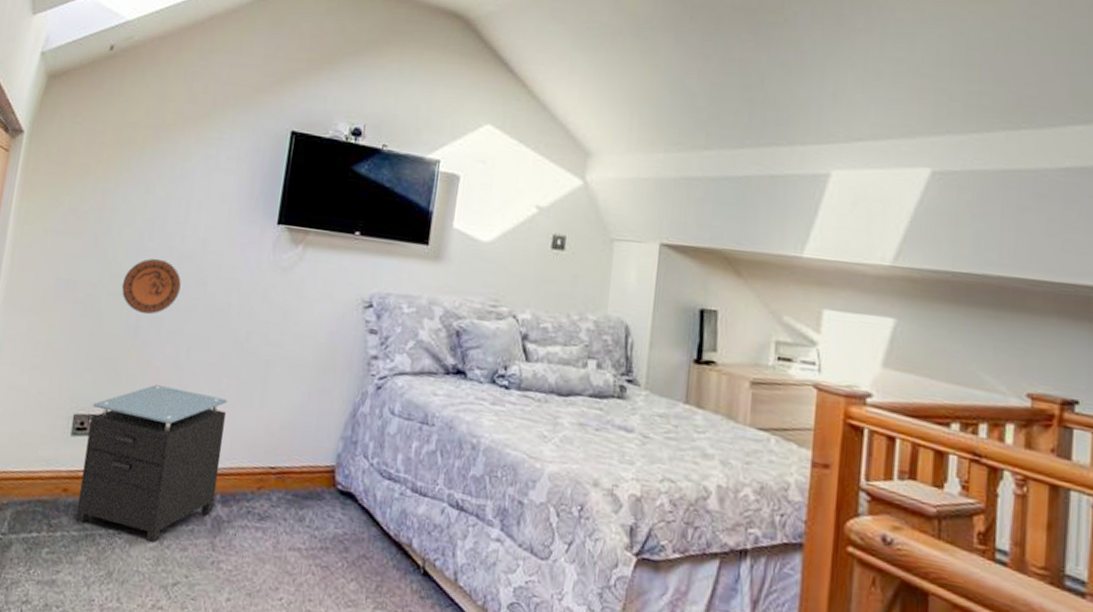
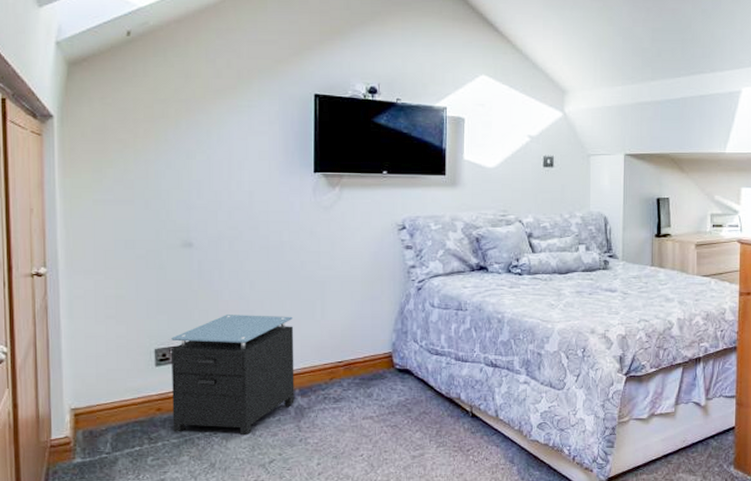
decorative plate: present [121,258,181,315] -> none [179,213,235,260]

